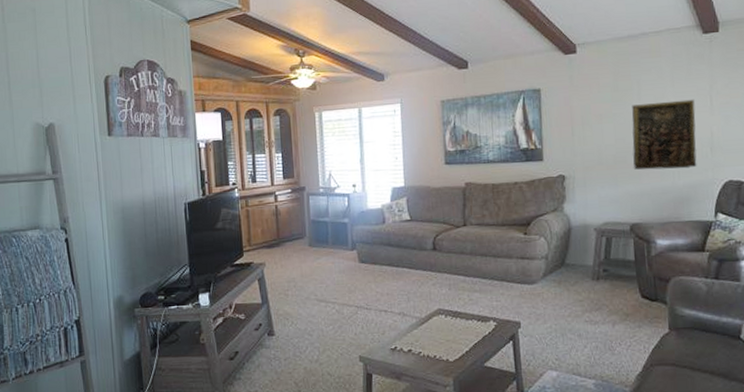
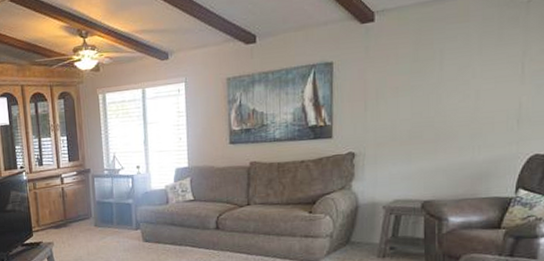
relief panel: present [632,99,697,170] -> none [429,67,504,145]

